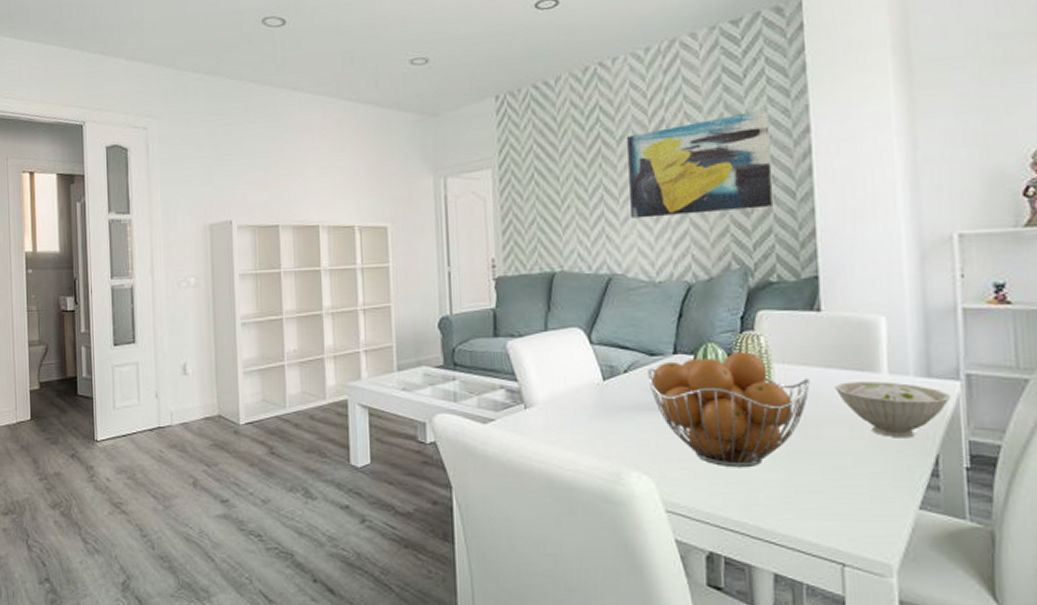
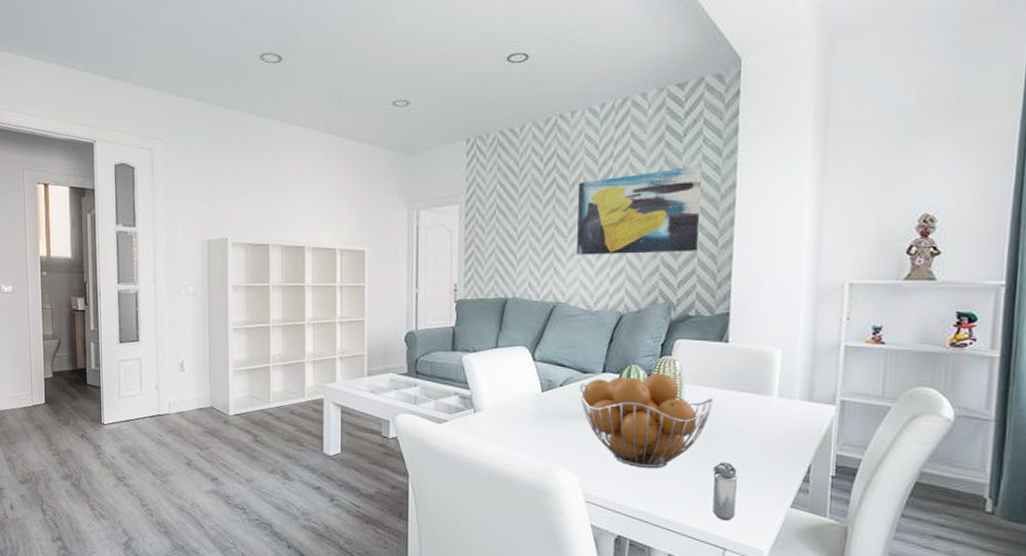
shaker: none [818,455,852,529] -> present [713,461,738,521]
bowl: present [834,382,952,438] -> none [733,402,827,451]

